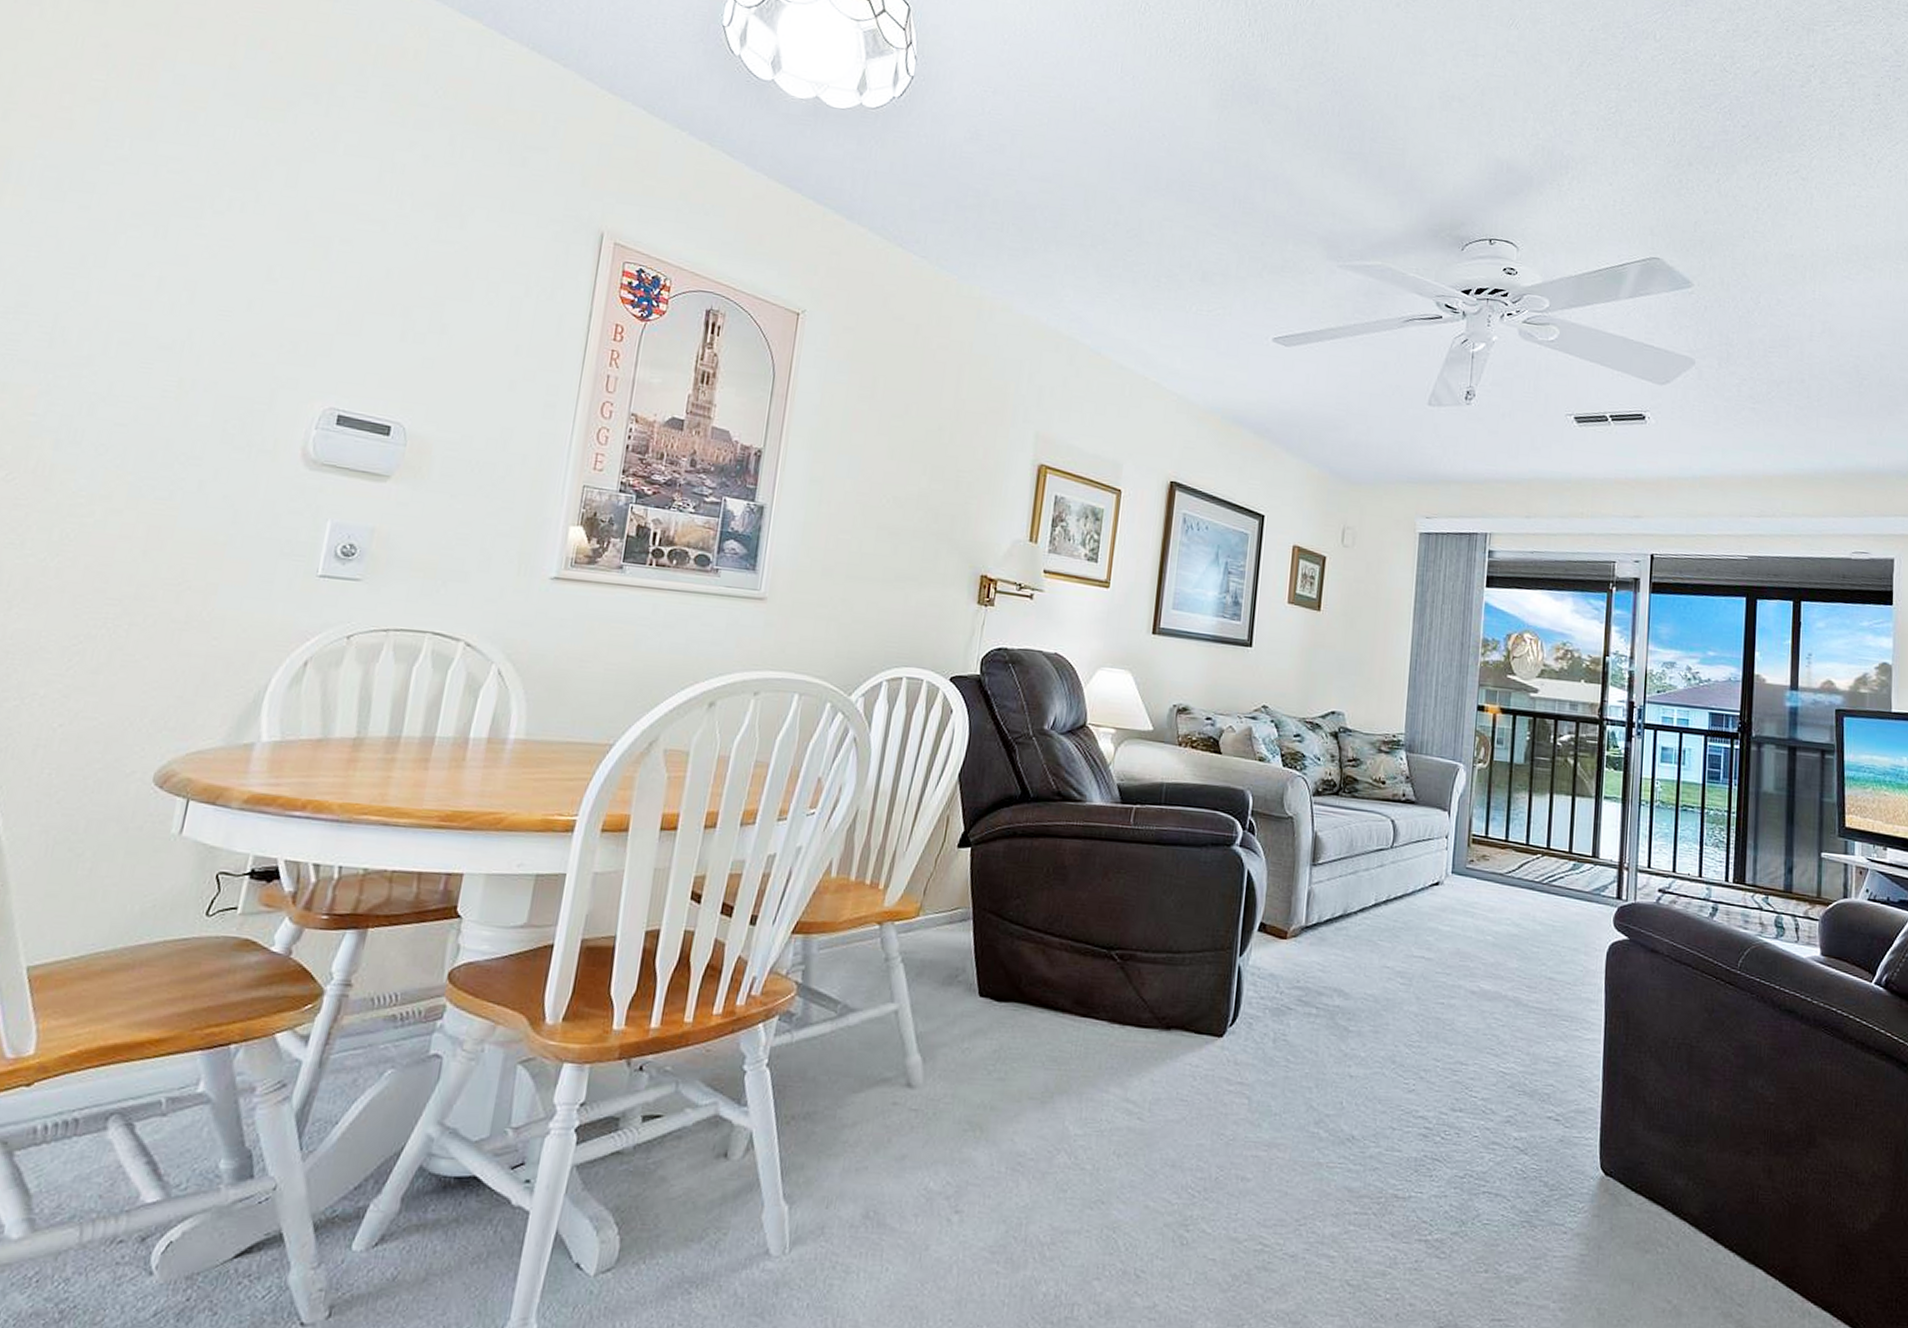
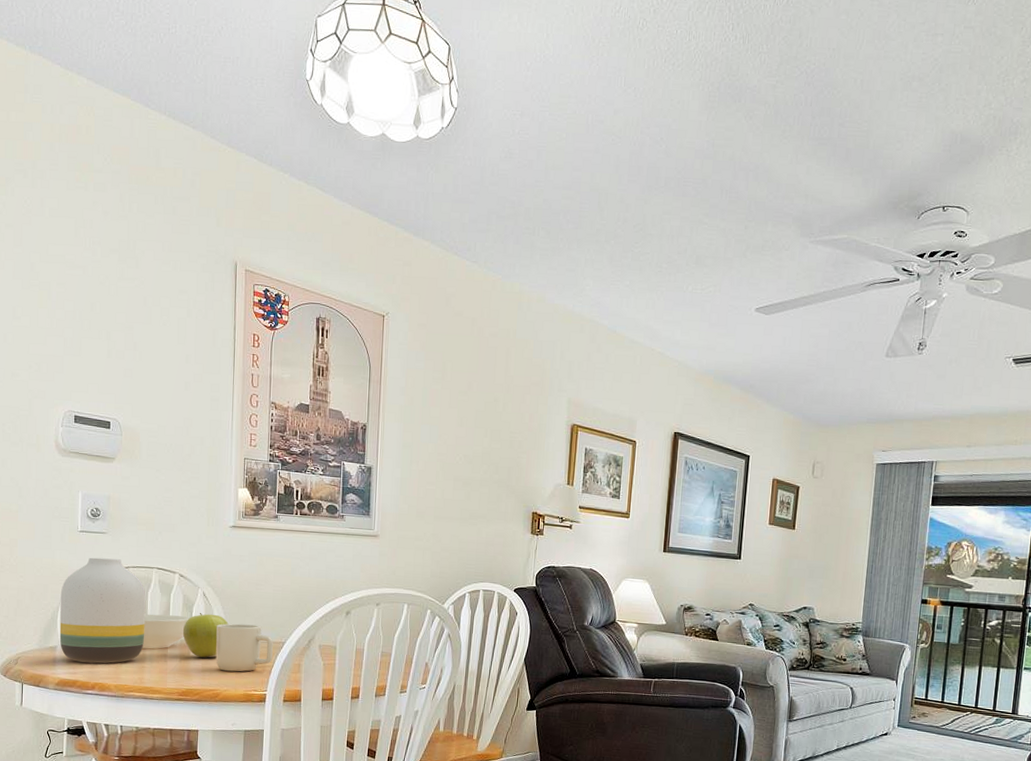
vase: none [260,614,410,771] -> present [59,557,146,664]
bowl: none [391,698,473,751] -> present [141,613,190,649]
fruit: none [458,698,531,765] -> present [182,612,229,658]
mug: none [504,715,596,787] -> present [215,623,274,672]

